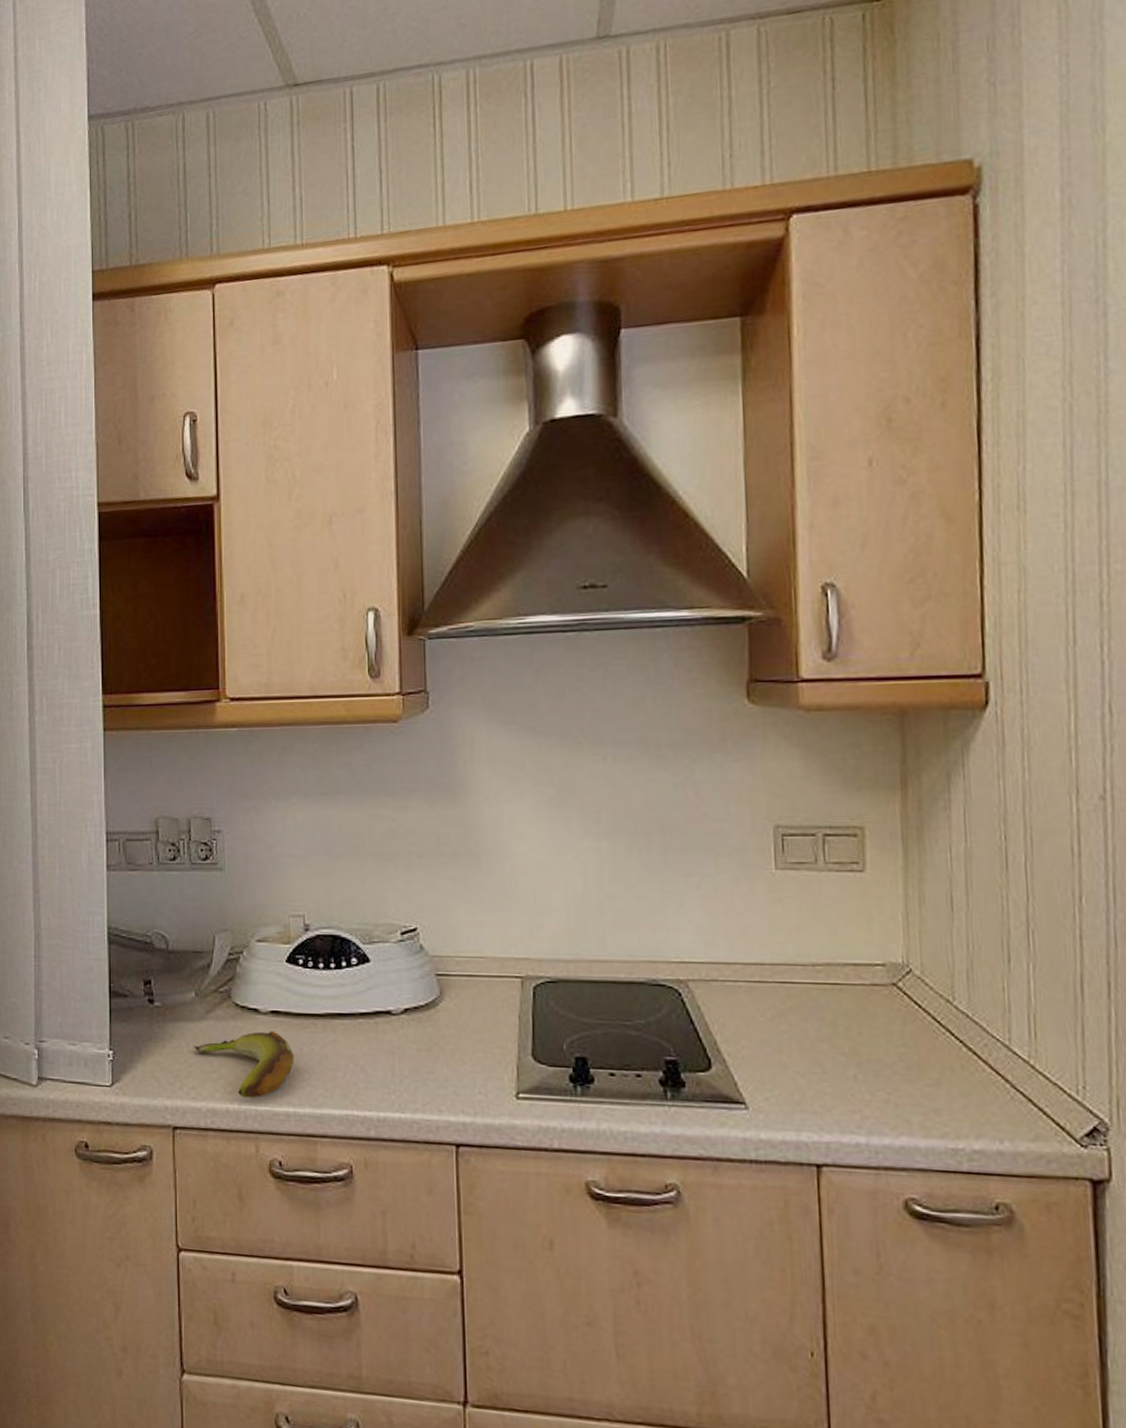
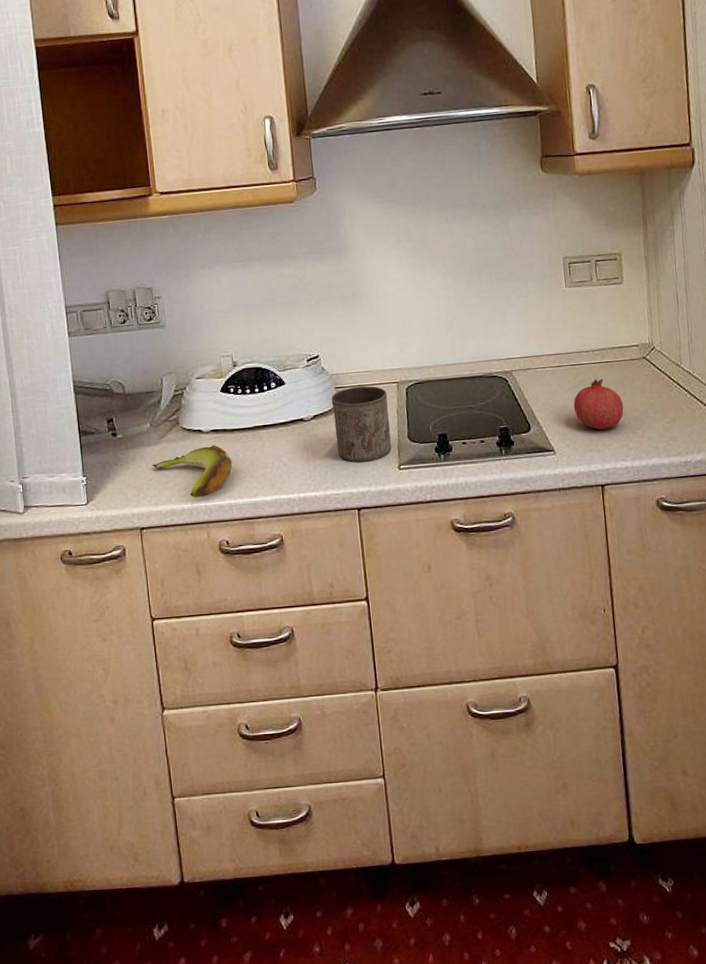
cup: none [429,976,508,1083] -> present [331,386,392,463]
fruit: none [778,1005,858,1083] -> present [573,378,624,430]

